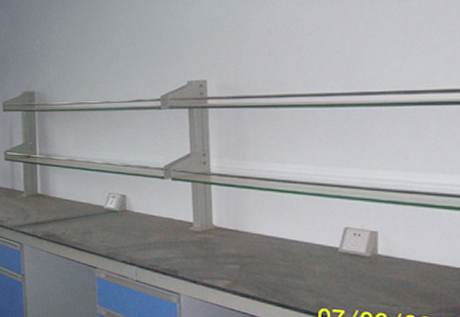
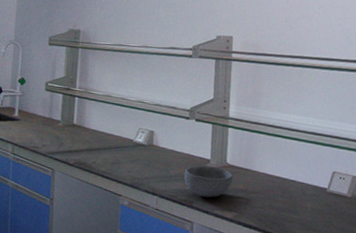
bowl: none [164,229,222,265] -> present [184,165,233,198]

